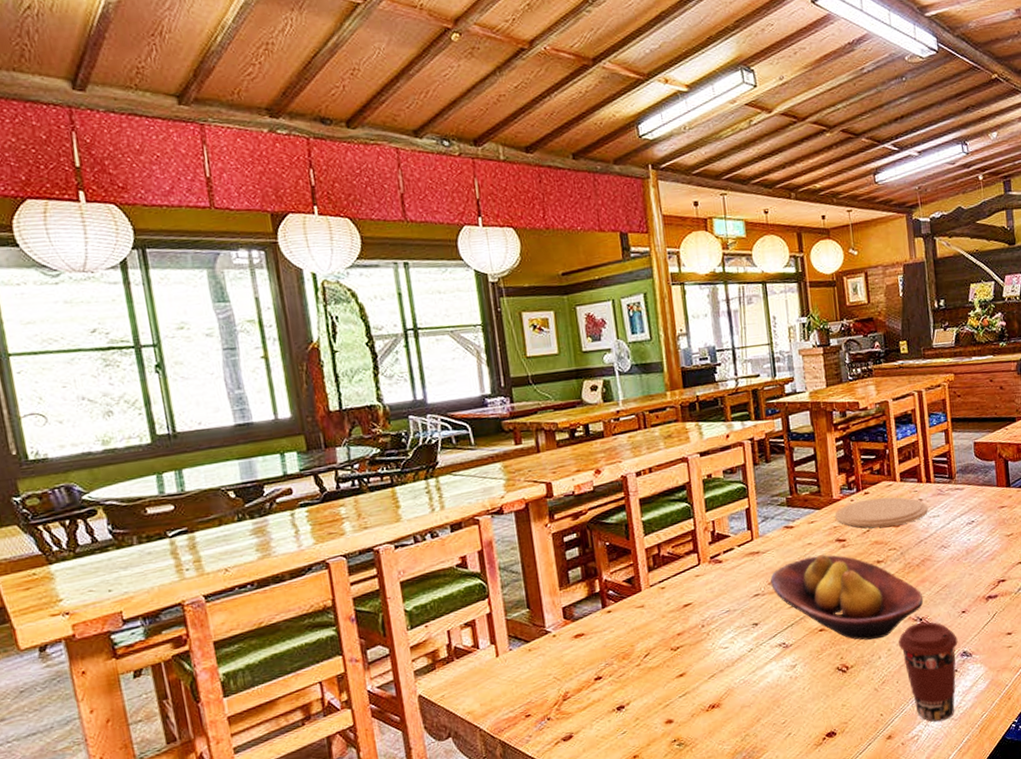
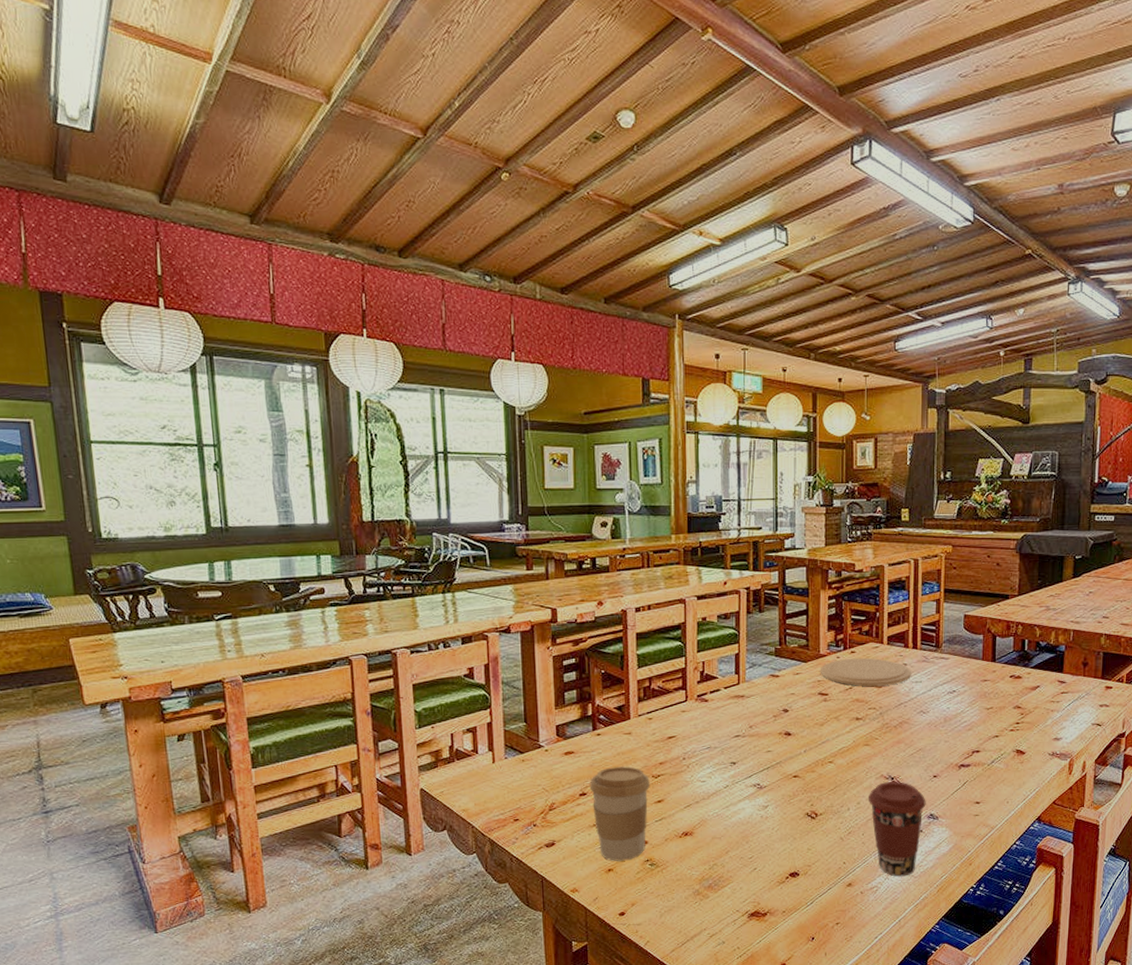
coffee cup: none [604,642,671,747] -> present [589,766,650,861]
fruit bowl: present [770,554,924,640] -> none [752,706,897,792]

